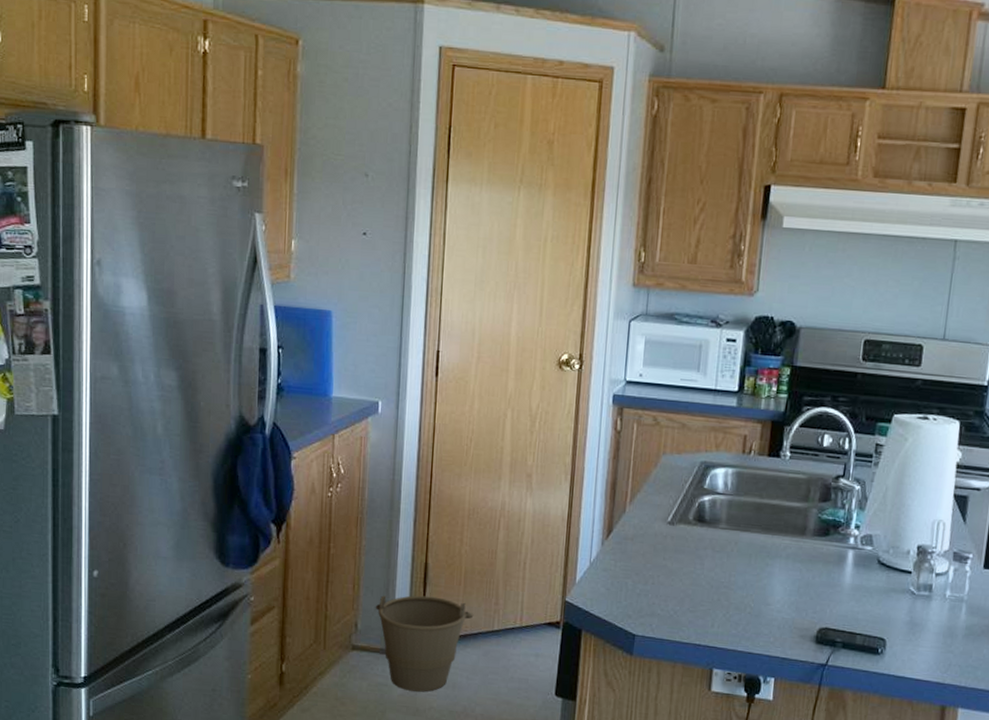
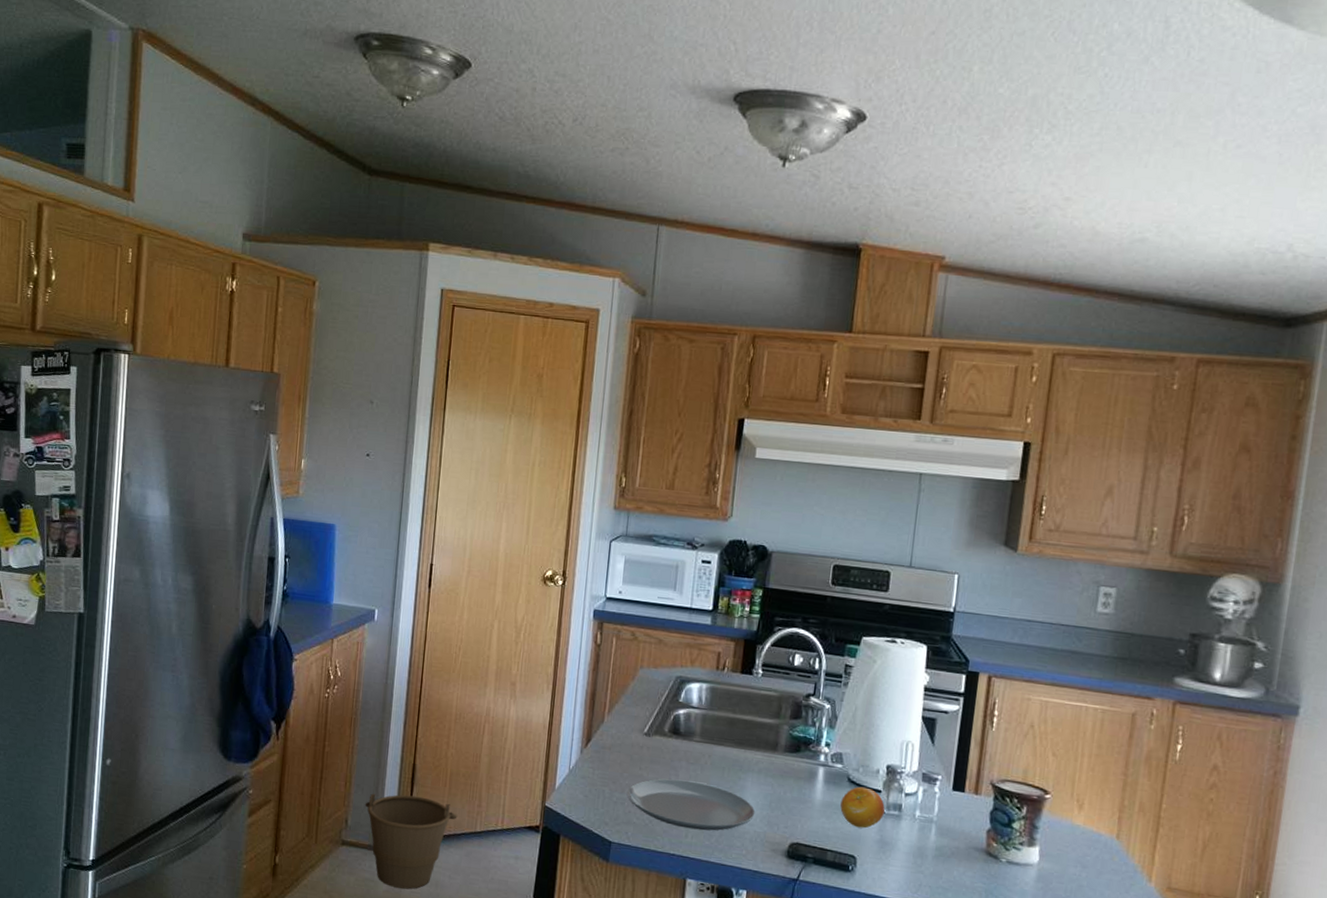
plate: none [651,568,783,620] -> present [627,779,755,831]
fruit: none [870,568,916,611] -> present [840,786,886,829]

